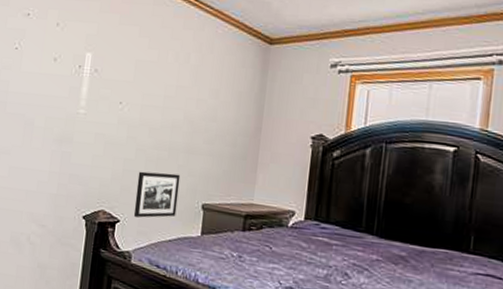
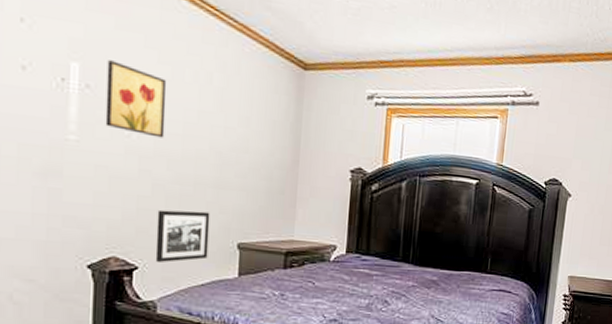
wall art: none [105,49,154,110] -> present [105,60,167,138]

